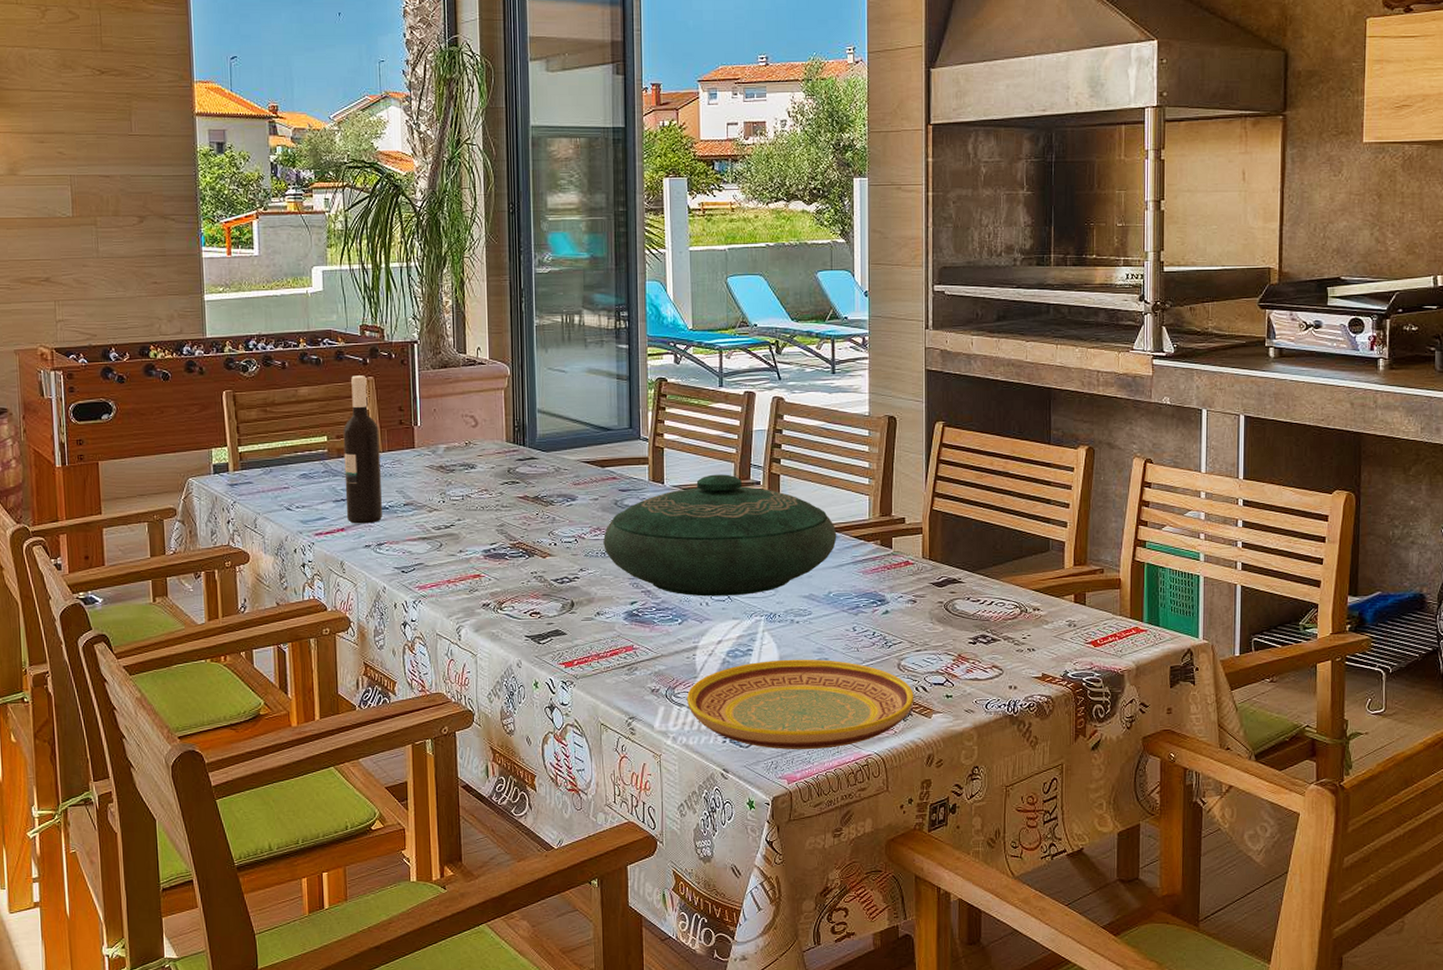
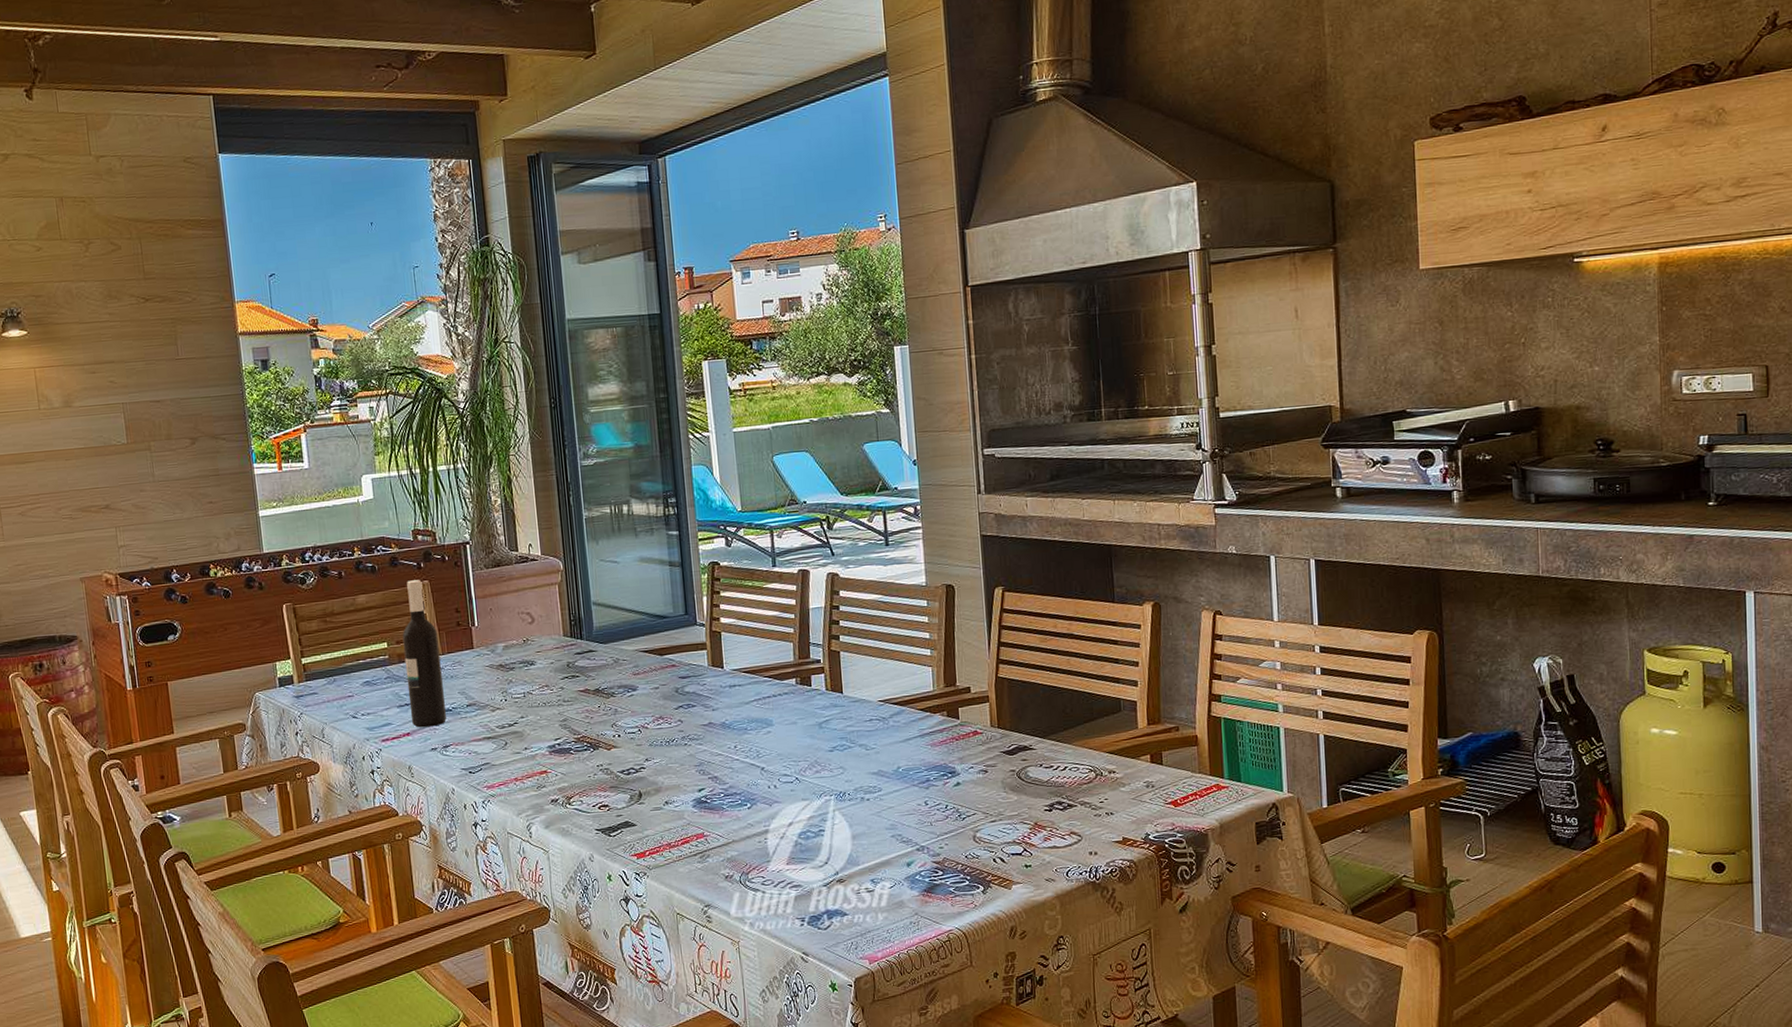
decorative bowl: present [603,474,837,597] -> none [666,654,902,780]
plate: present [687,659,914,750] -> none [761,836,993,930]

